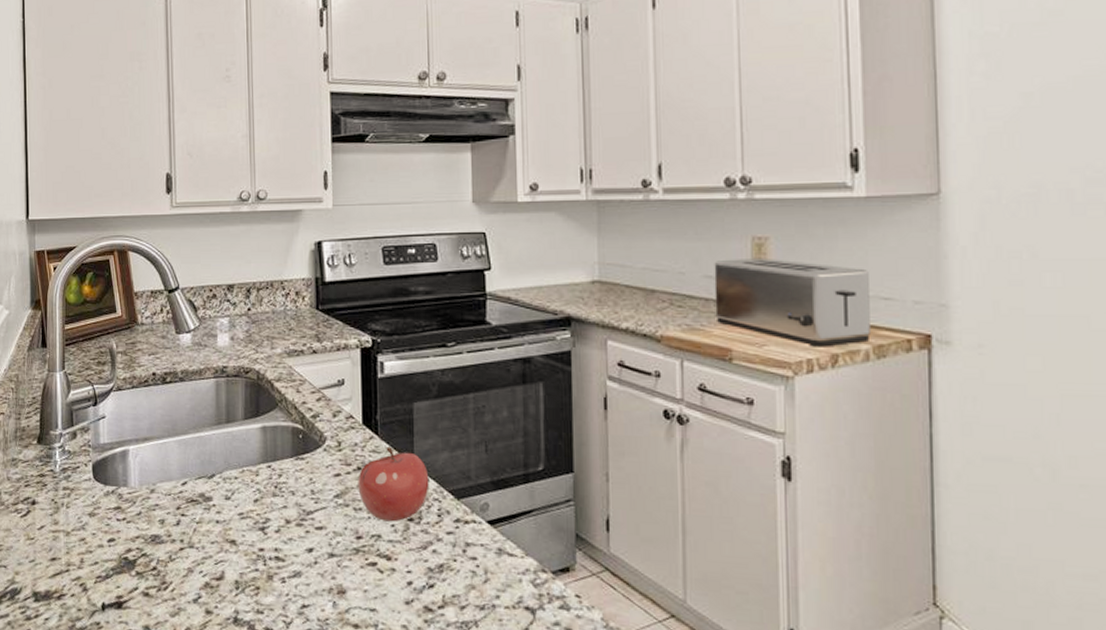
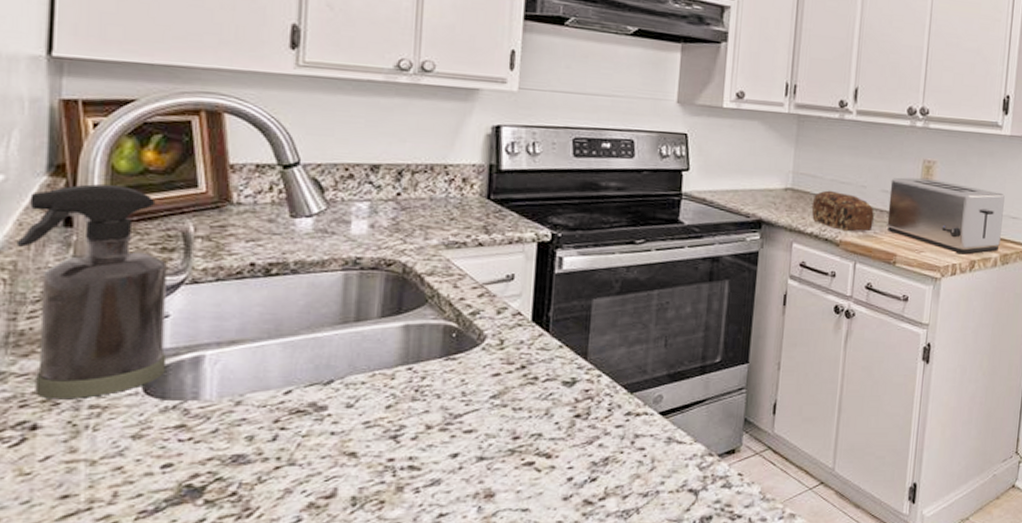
spray bottle: none [17,314,106,482] -> present [16,184,167,400]
fruit: present [358,446,429,522] -> none [519,343,603,420]
bread loaf: none [623,280,698,326] -> present [811,190,874,232]

